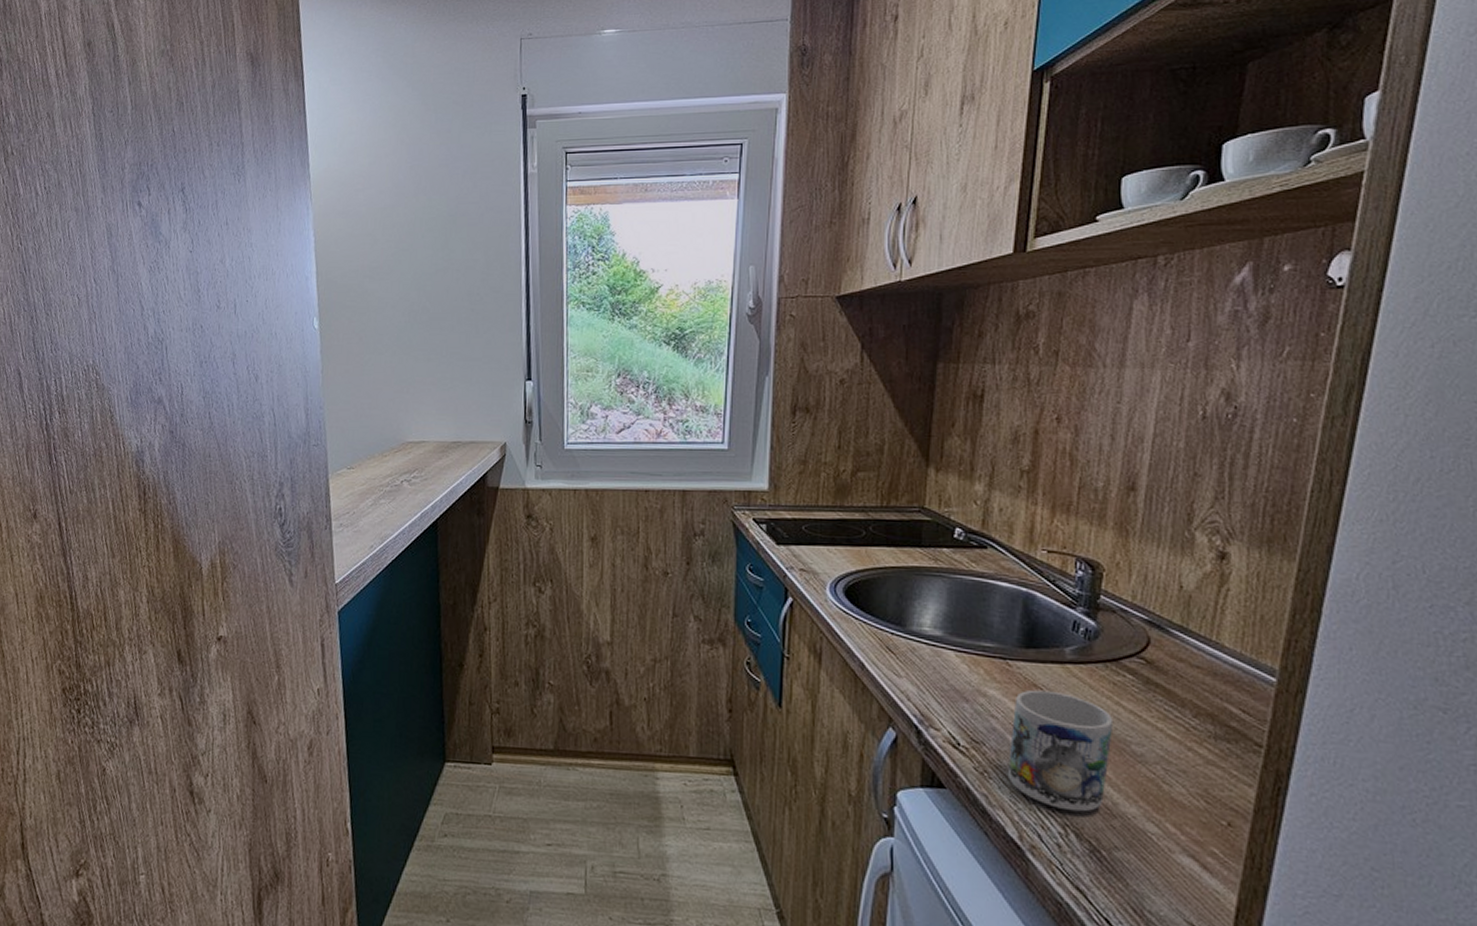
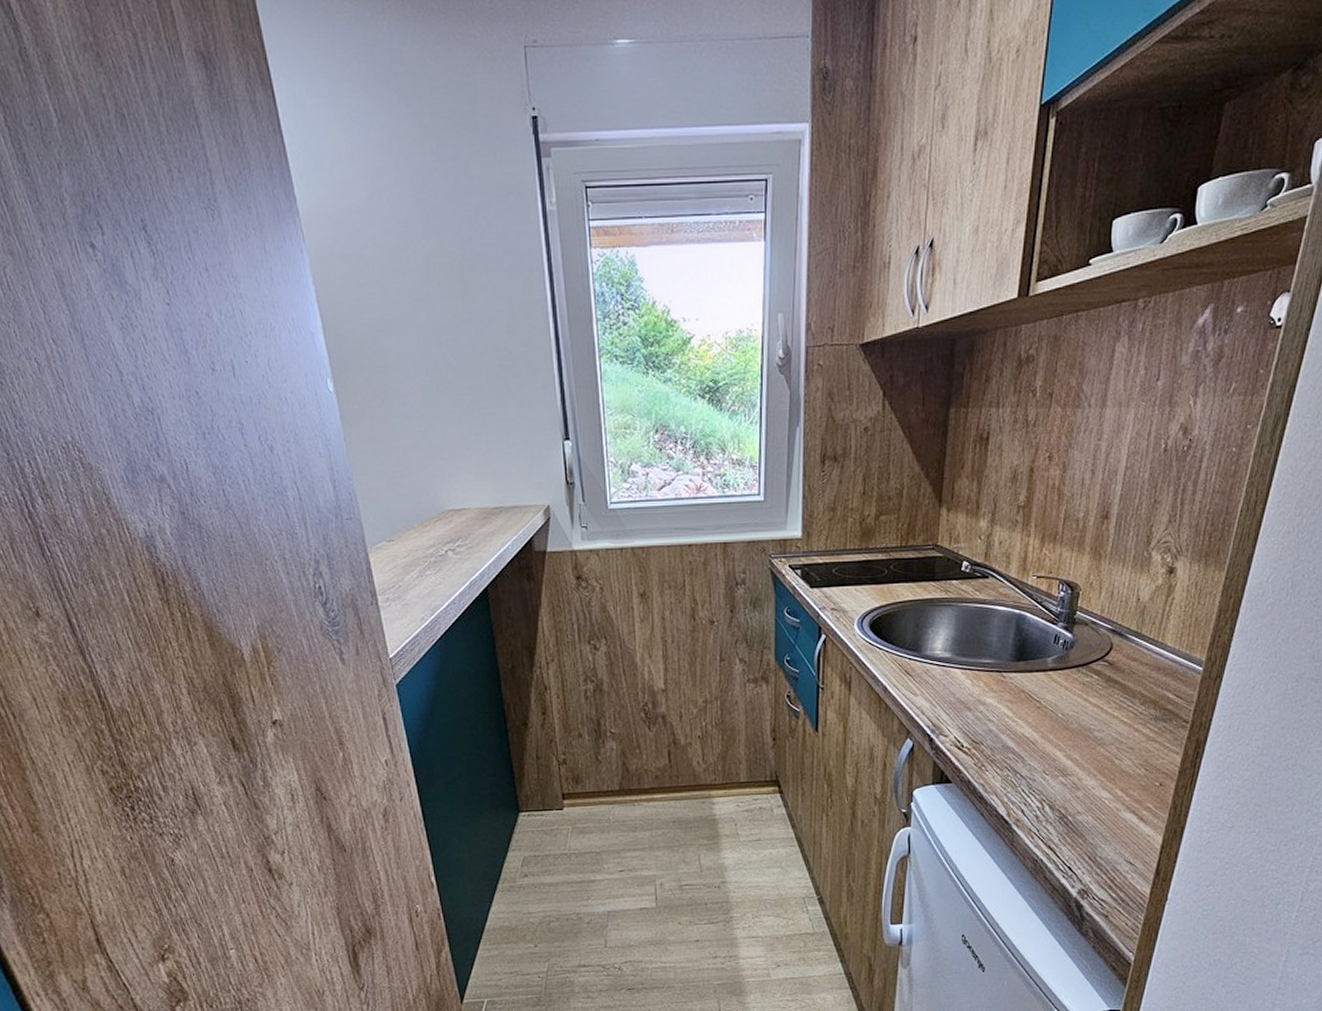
mug: present [1007,689,1114,812] -> none [1000,694,1082,789]

